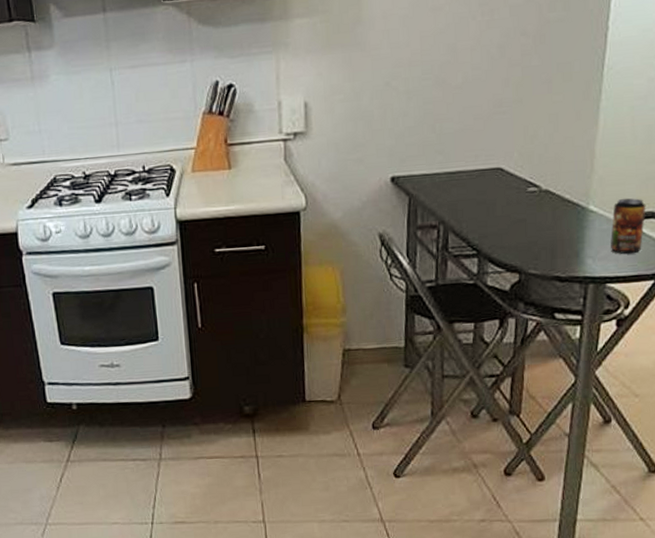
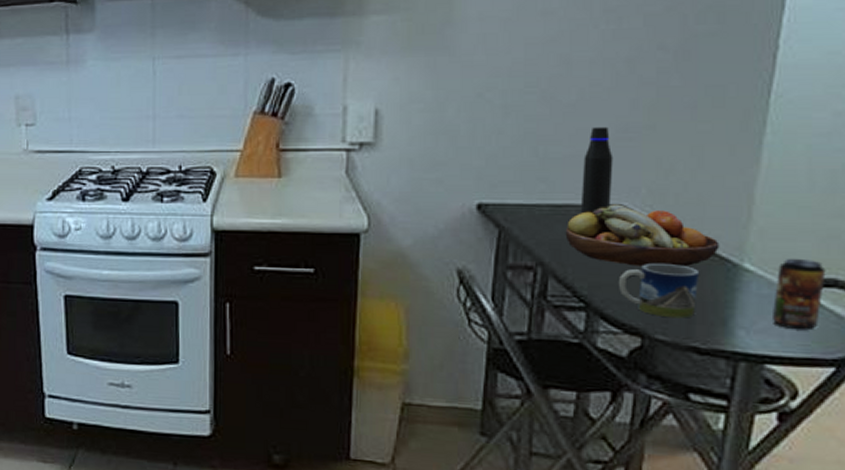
fruit bowl: none [459,167,572,217] -> present [565,204,720,267]
water bottle: none [469,103,493,178] -> present [580,126,613,214]
mug: none [500,212,558,256] -> present [618,264,698,319]

